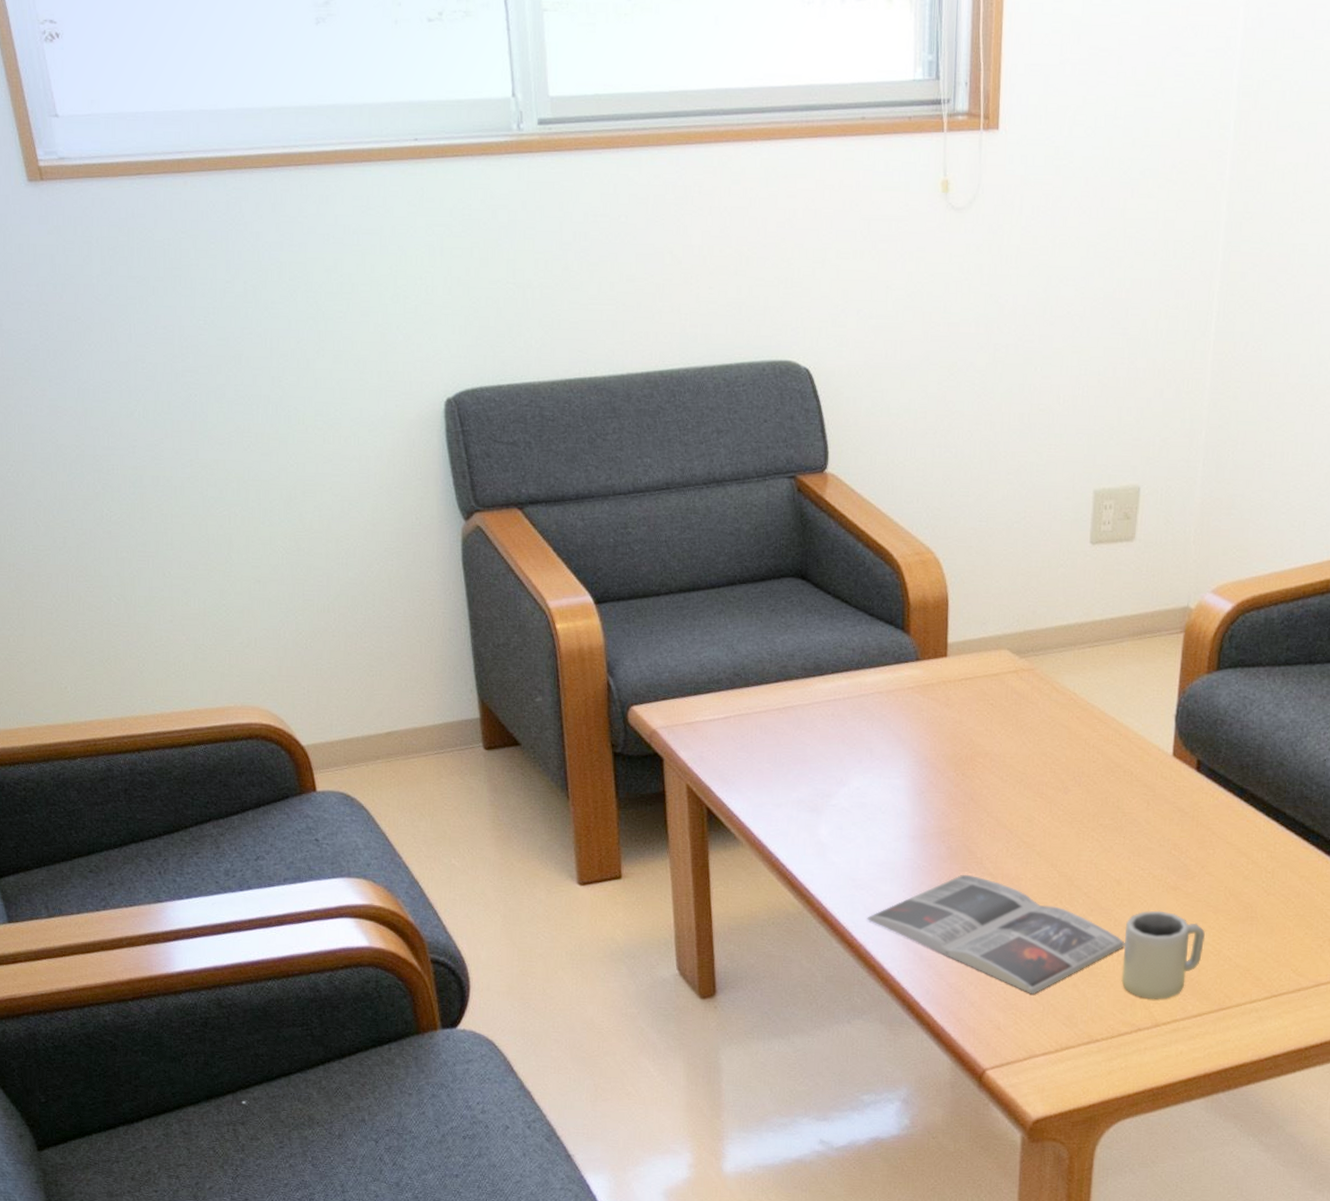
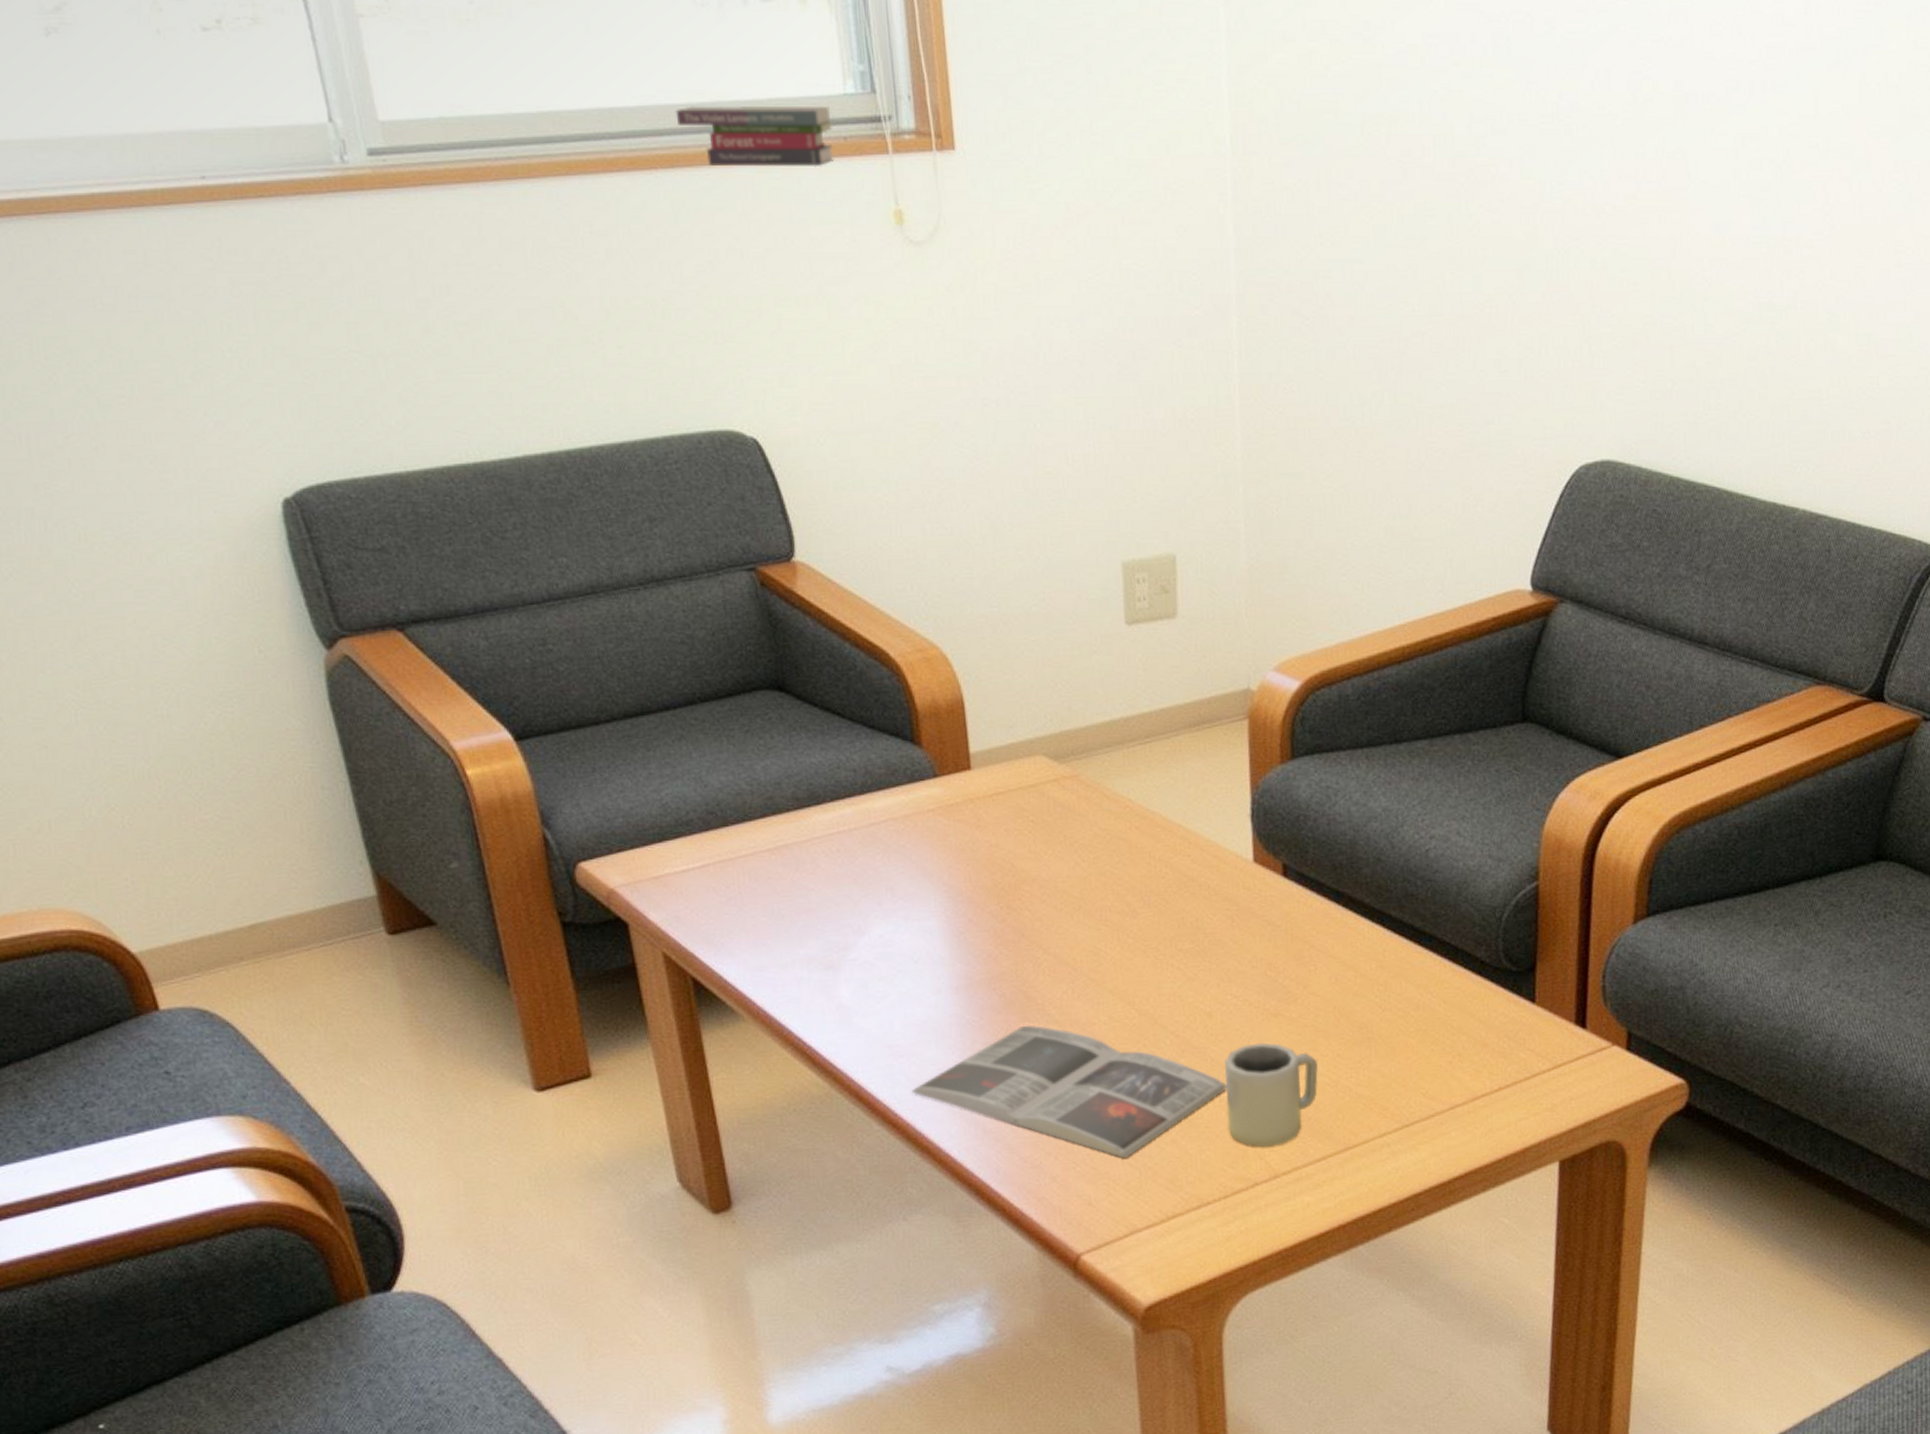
books: none [777,88,901,142] -> present [675,106,835,167]

